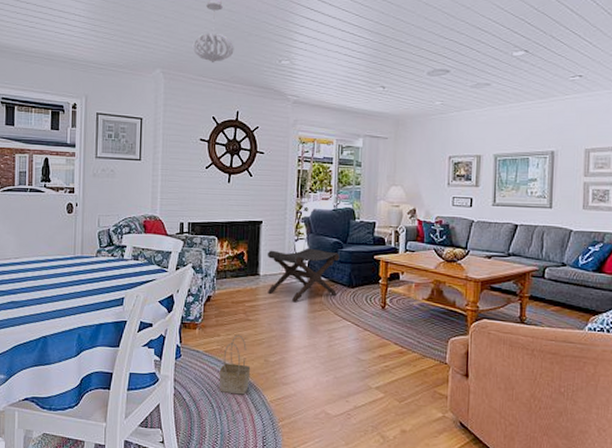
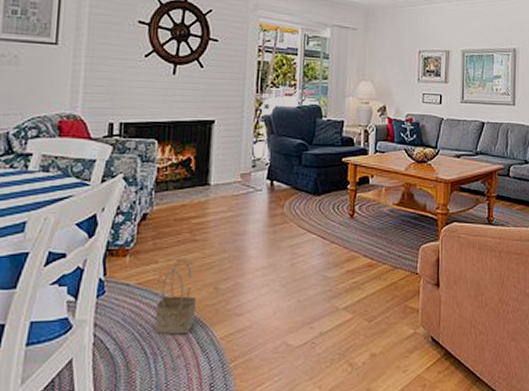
footstool: present [267,248,340,303] -> none [219,151,304,216]

